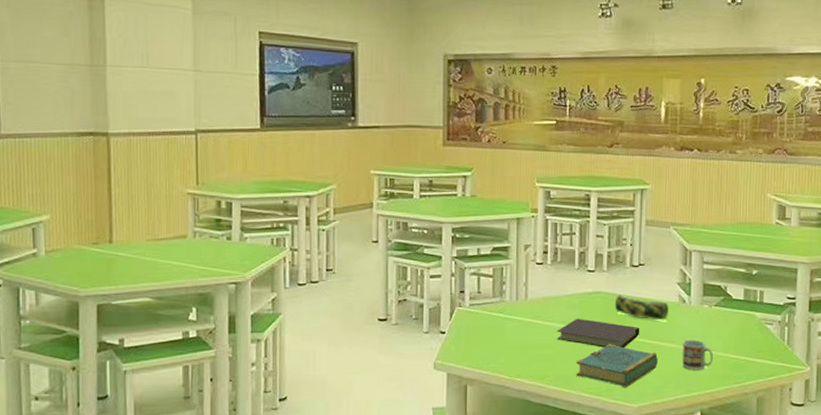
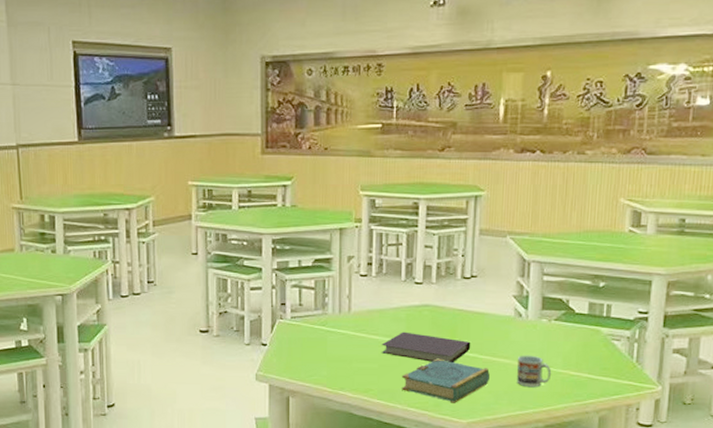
pencil case: present [614,295,669,321] -> none [443,308,503,335]

